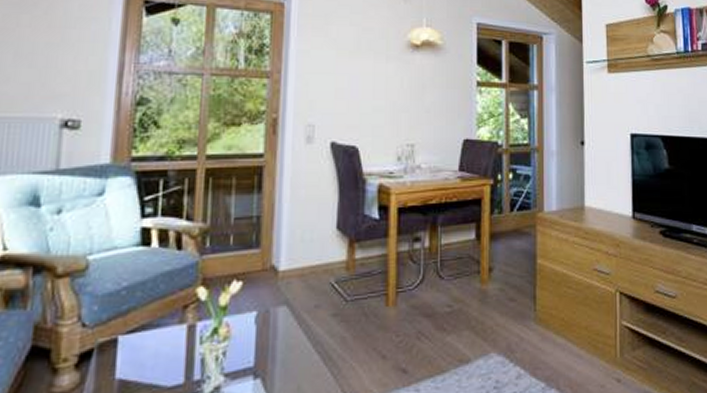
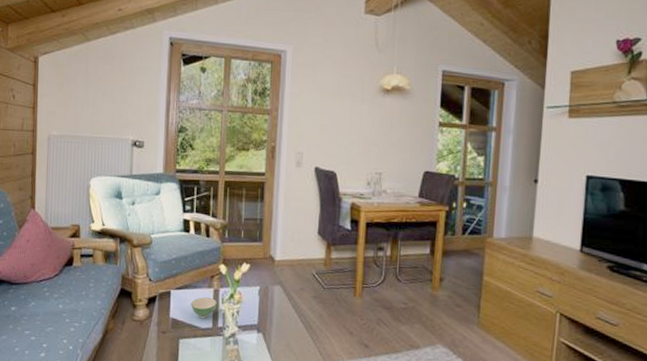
bowl: none [151,339,193,373] -> present [191,297,217,319]

